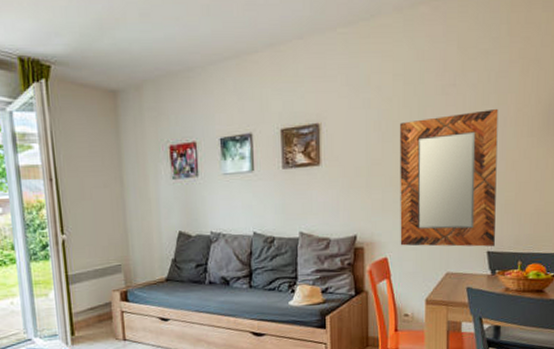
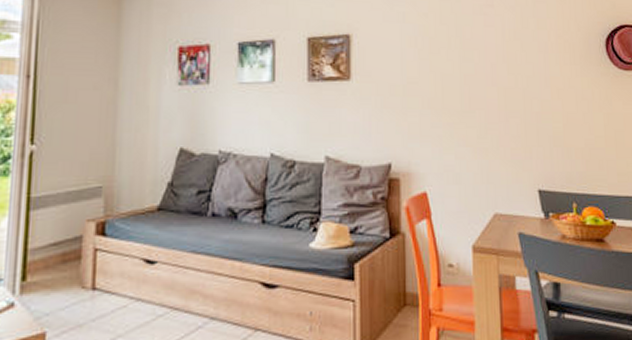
home mirror: present [400,108,499,247] -> none [437,33,546,184]

